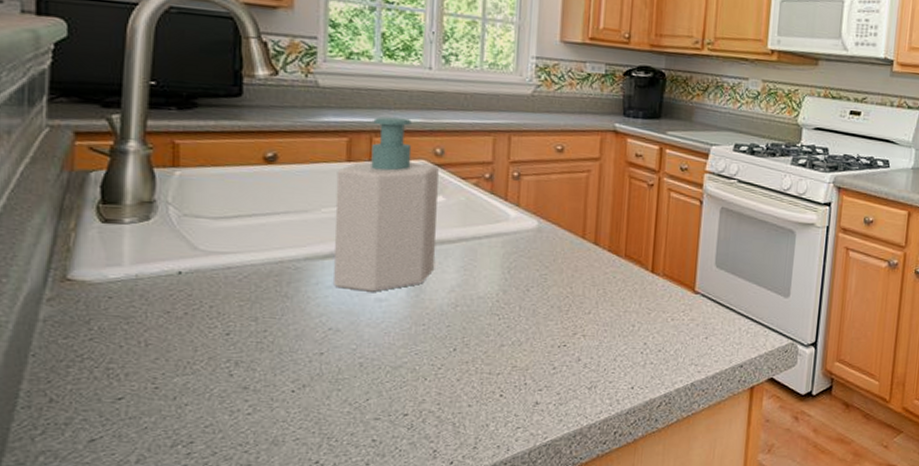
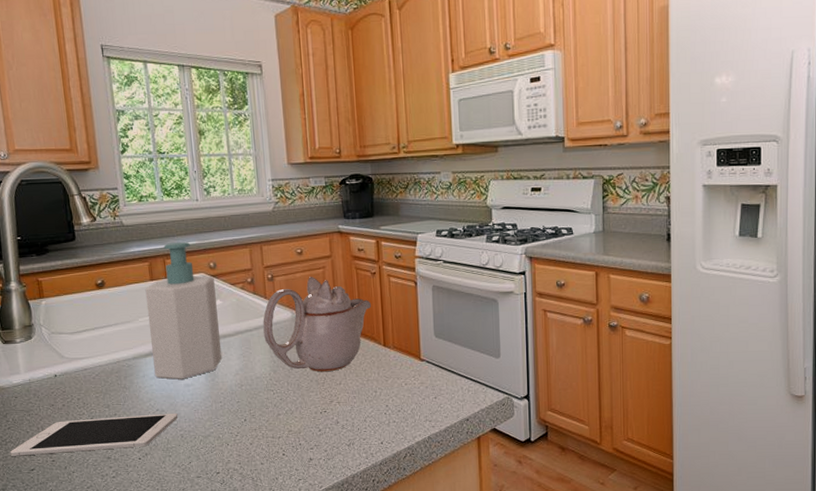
cell phone: none [86,334,360,379] -> present [10,412,179,456]
teapot: none [497,180,644,298] -> present [263,277,372,372]

